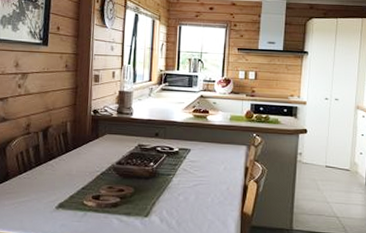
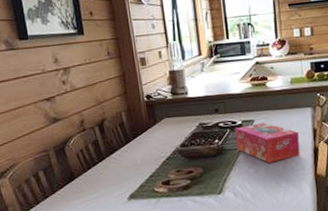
tissue box: none [170,153,232,194] -> present [235,122,300,163]

